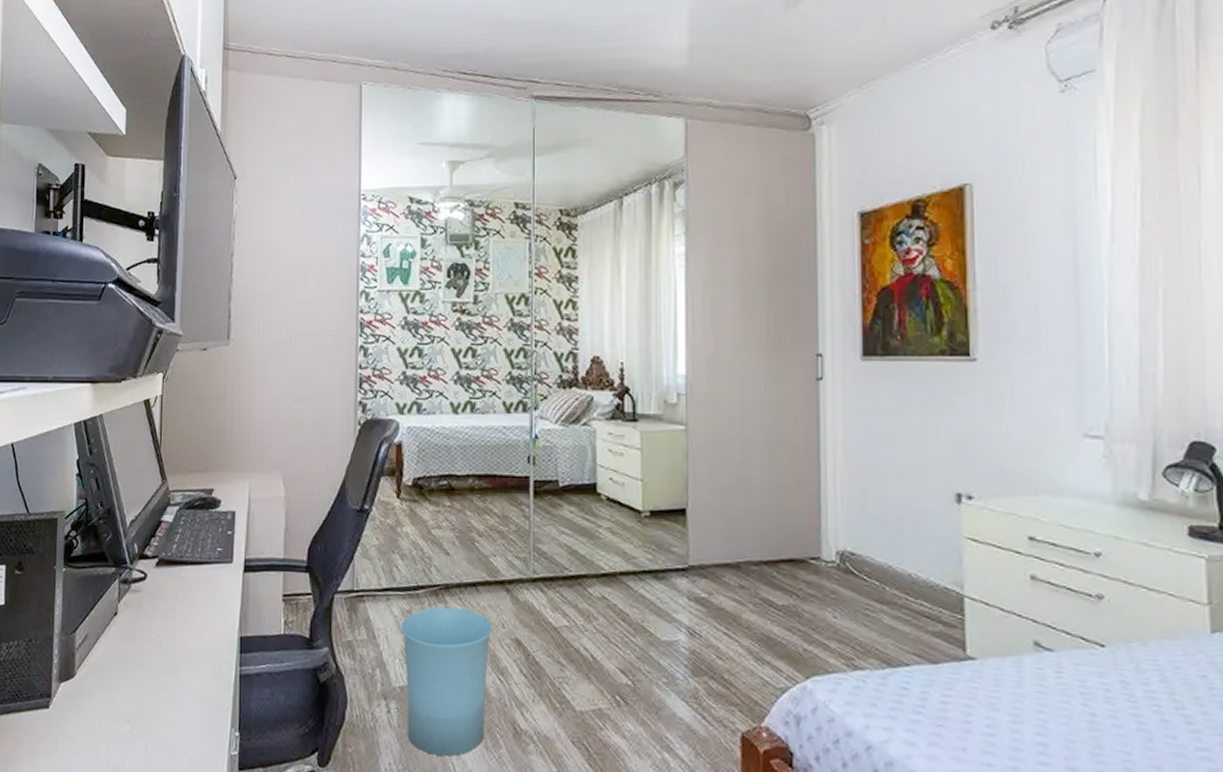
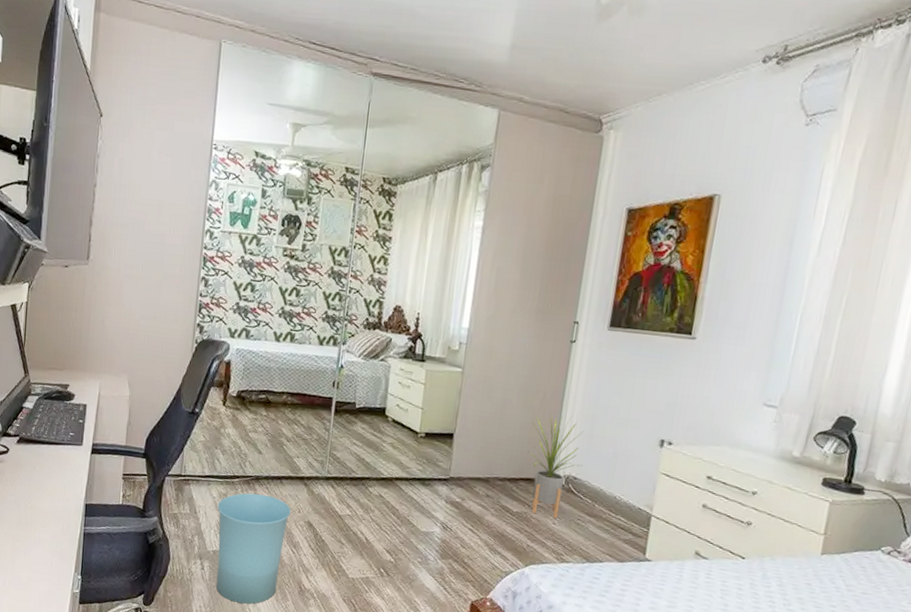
house plant: none [784,469,859,610] -> present [527,411,583,519]

